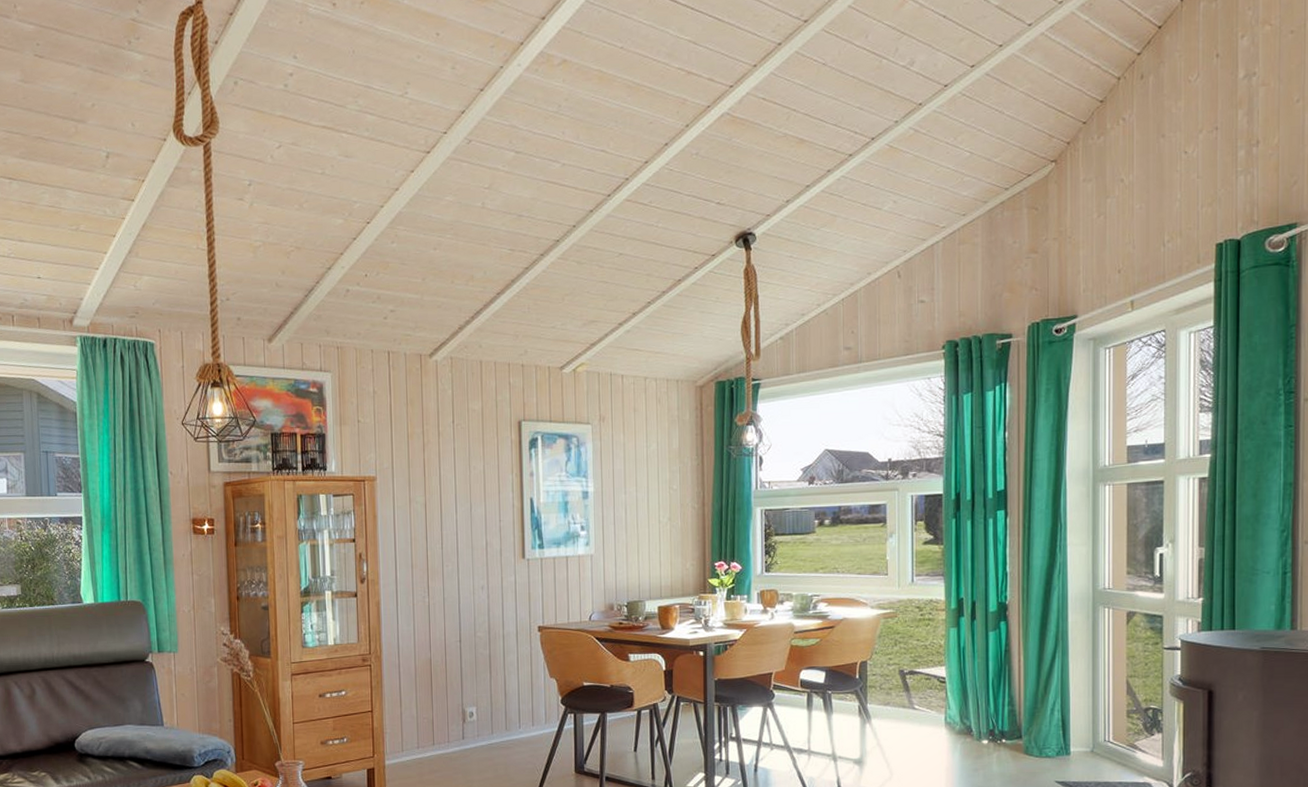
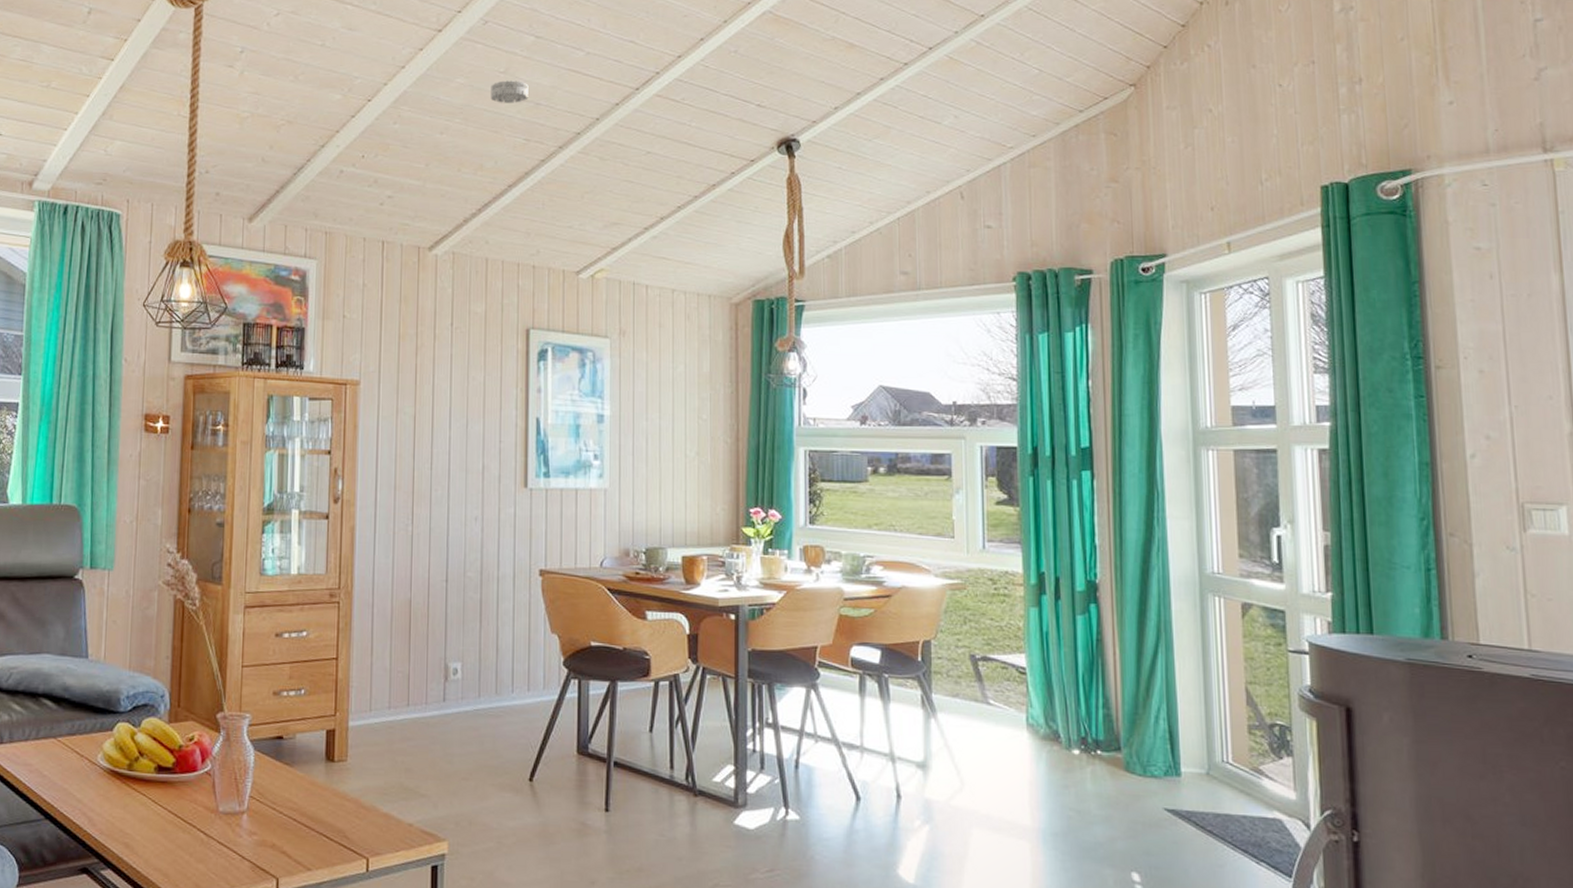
smoke detector: none [477,195,511,217] -> present [490,80,529,103]

